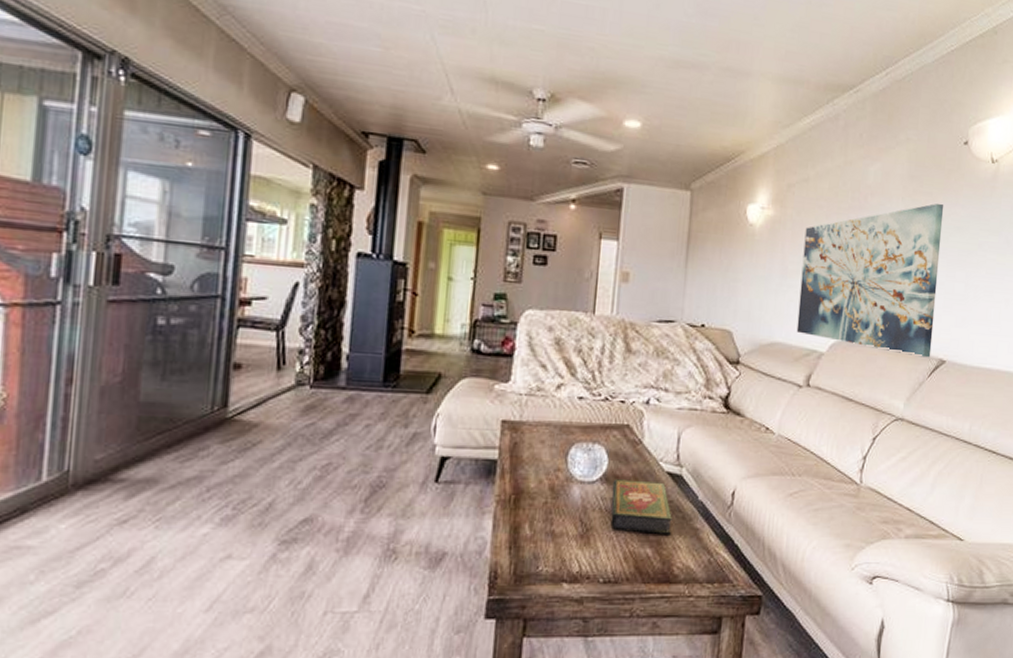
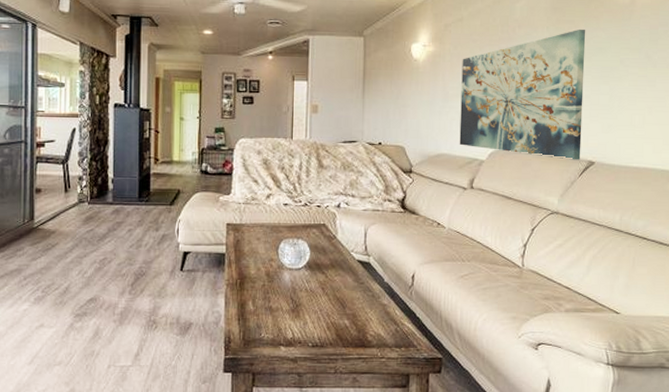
book: present [610,479,673,535] -> none [314,266,365,310]

